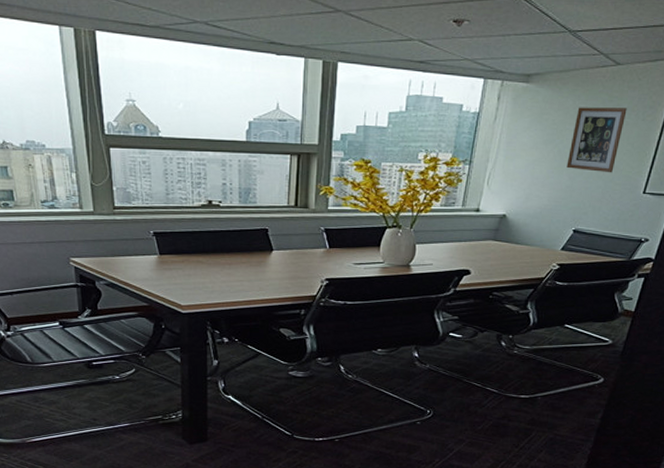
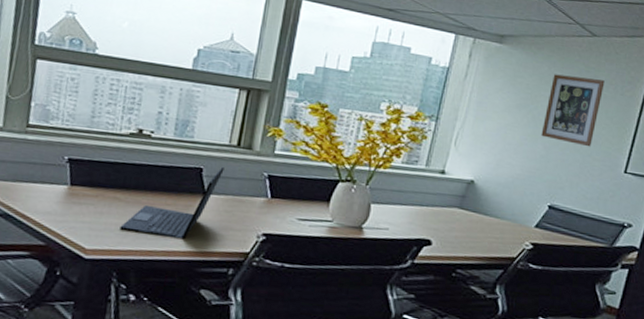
laptop: none [206,225,286,290] -> present [120,166,225,240]

